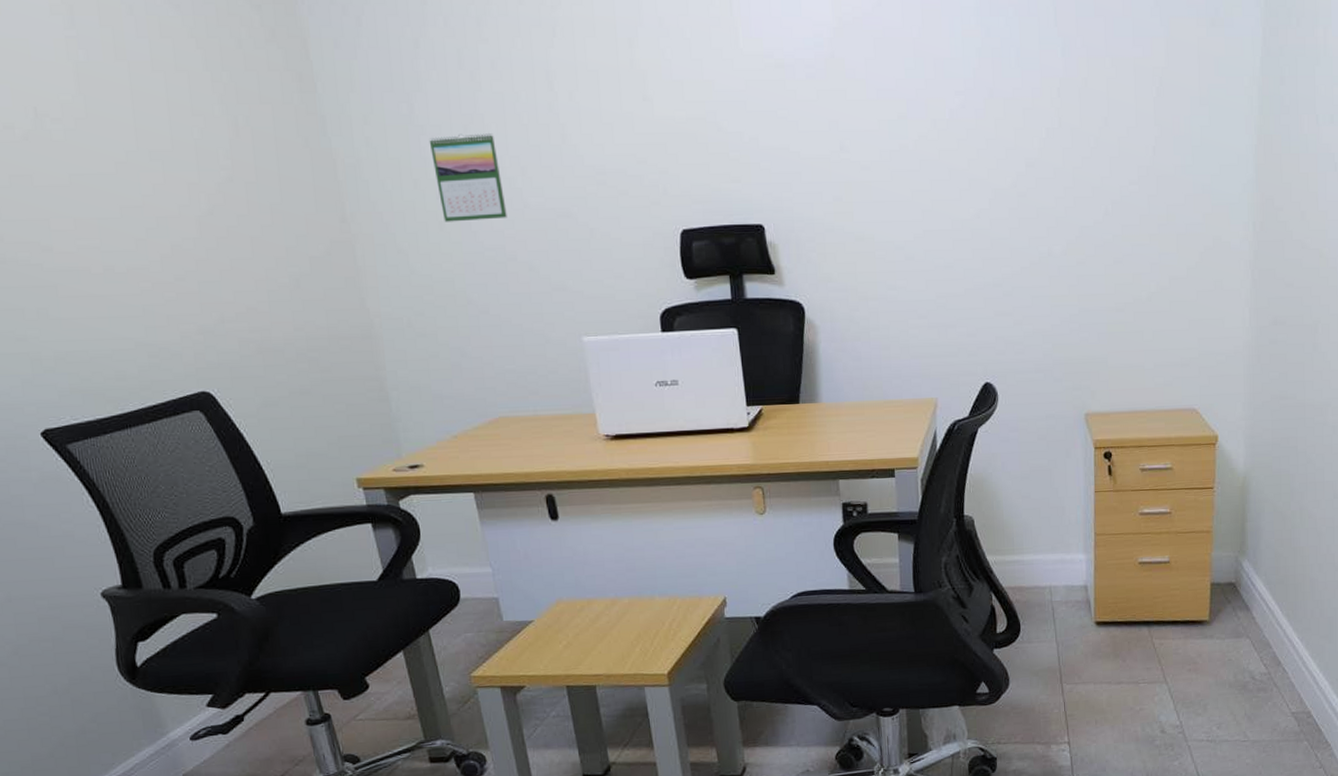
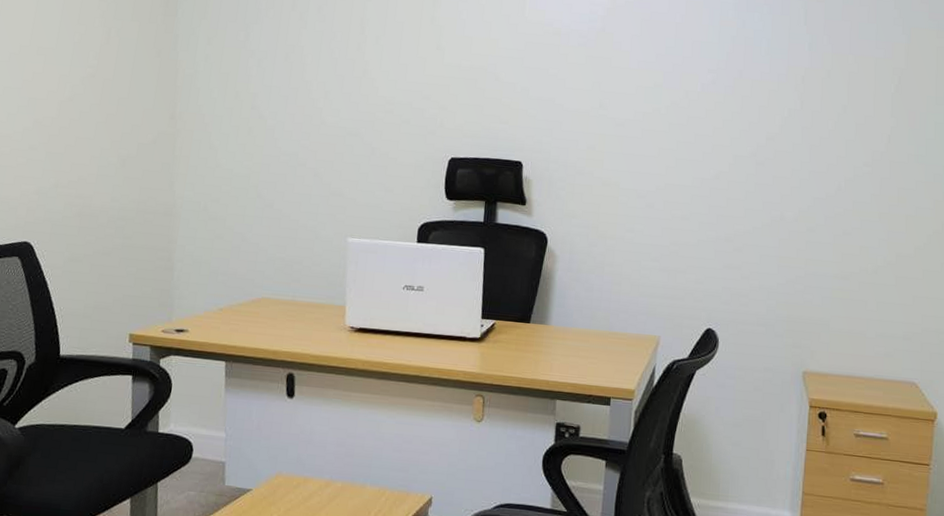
calendar: present [429,133,507,222] -> none [253,60,309,131]

